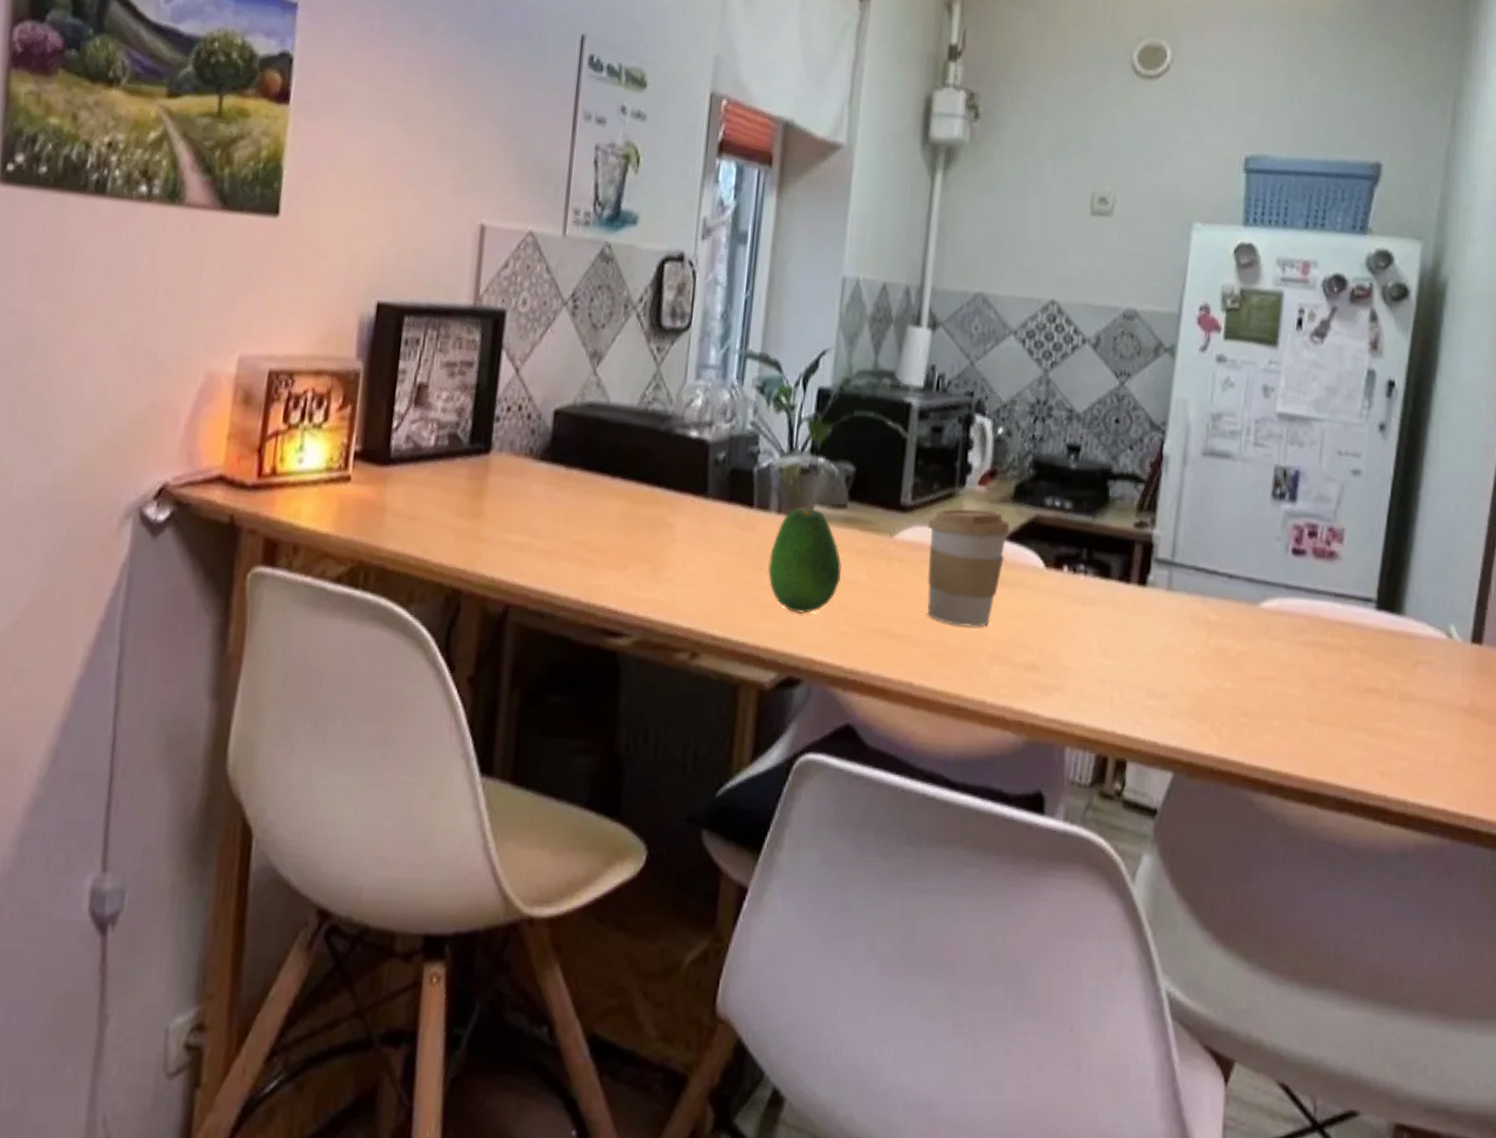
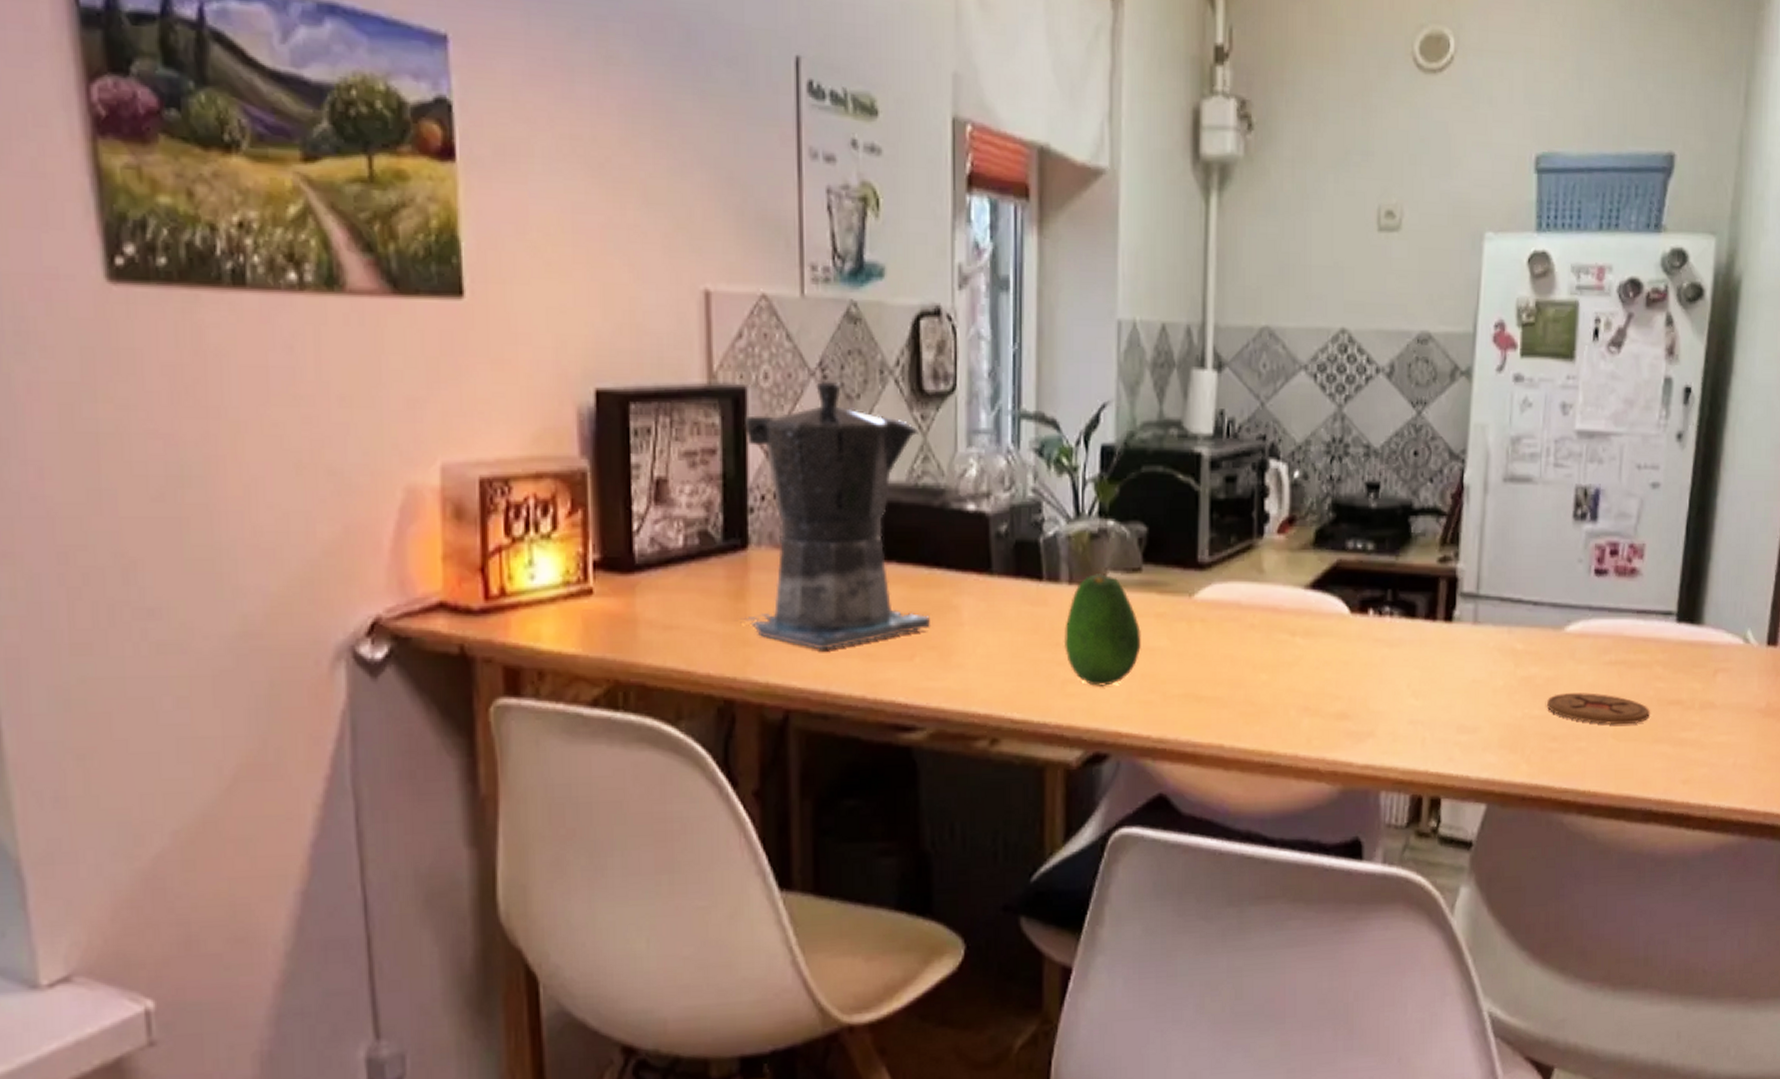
coffee maker: none [475,310,654,552] -> present [740,380,931,650]
coffee cup: present [927,508,1011,627] -> none [1228,558,1314,682]
coaster: none [1238,668,1348,709] -> present [1546,693,1651,725]

